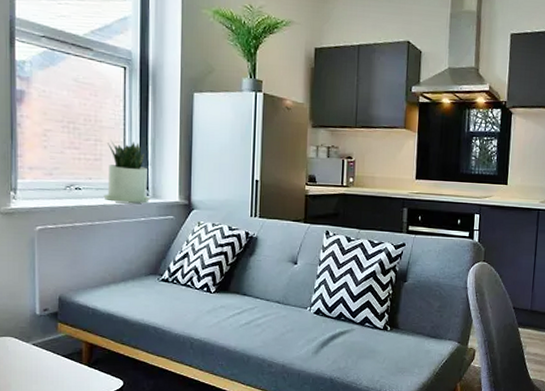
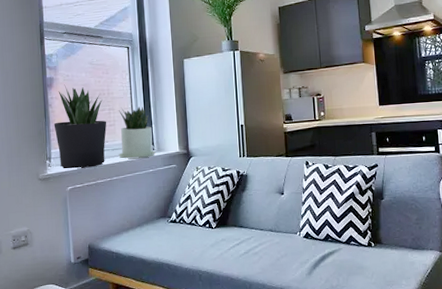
planter: none [22,101,92,207] -> present [54,84,107,169]

